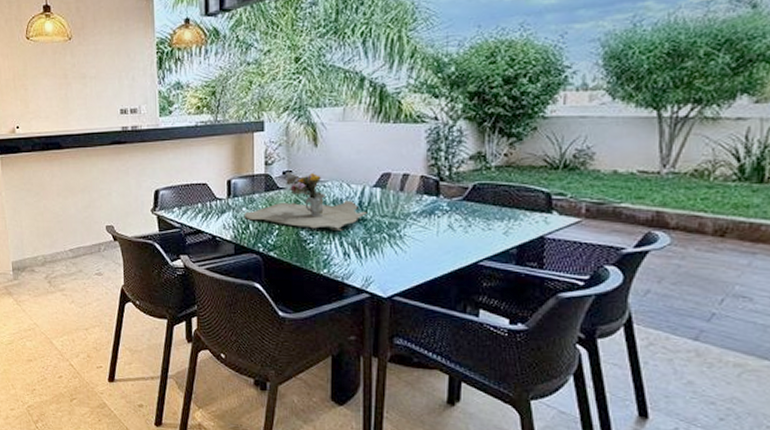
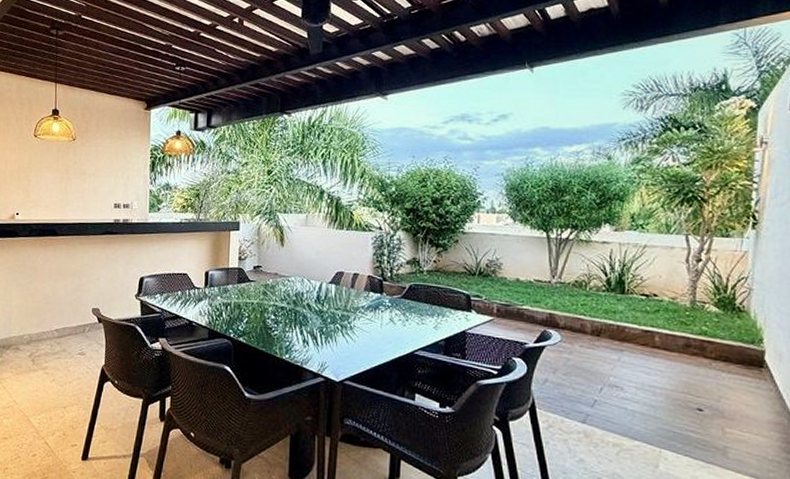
flower arrangement: present [245,172,368,232] -> none [219,267,324,322]

